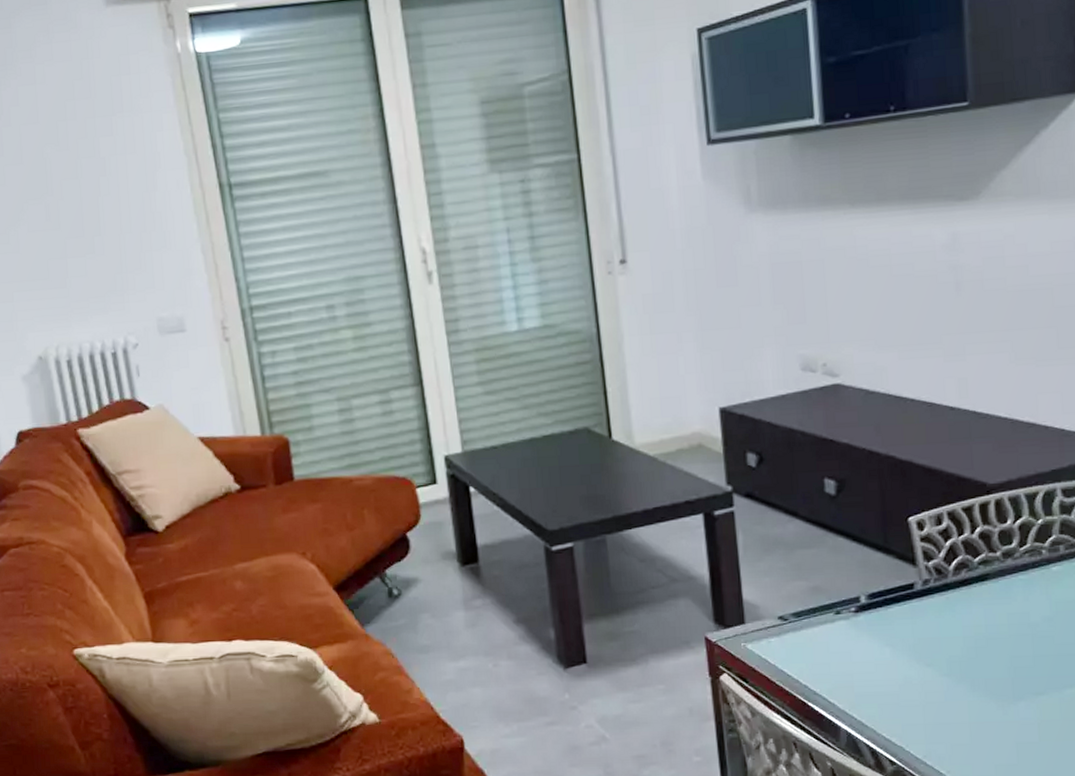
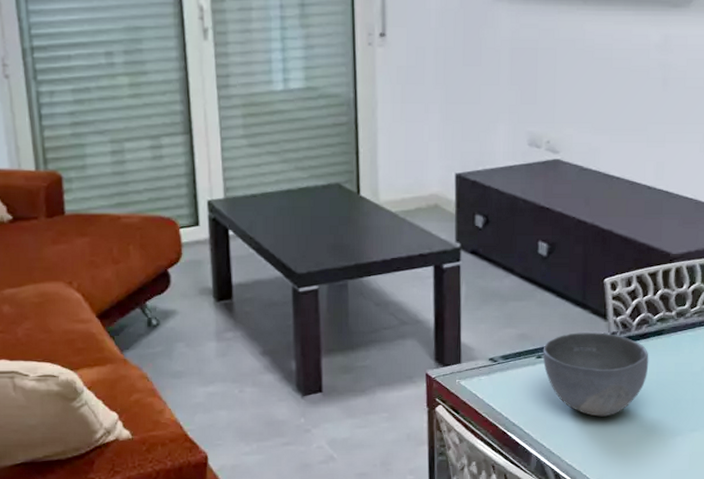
bowl: none [841,581,974,681] -> present [542,332,649,417]

